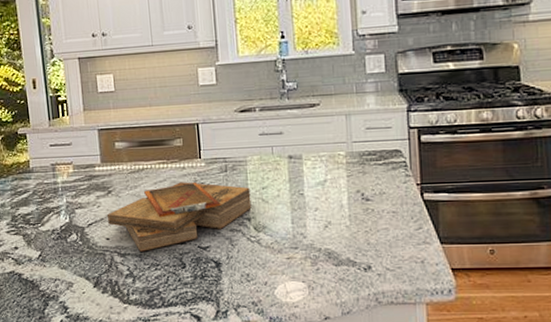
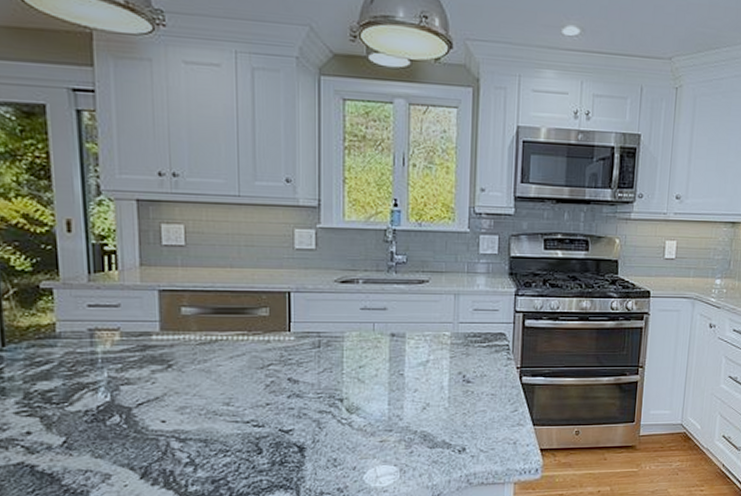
clipboard: present [107,181,252,252] -> none [165,357,345,436]

